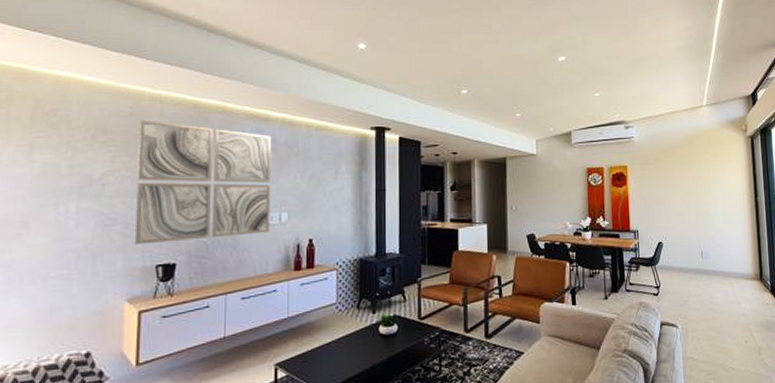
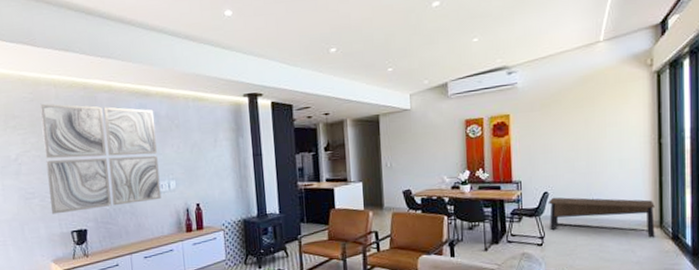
bench: none [662,247,757,290] -> present [548,197,655,238]

